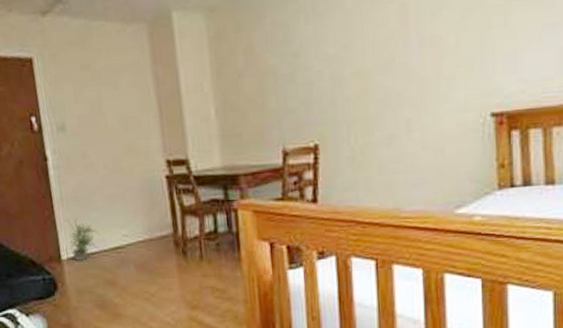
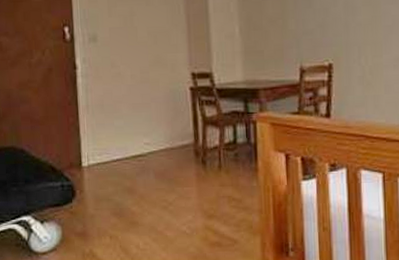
potted plant: present [65,219,100,260] -> none [89,126,122,167]

